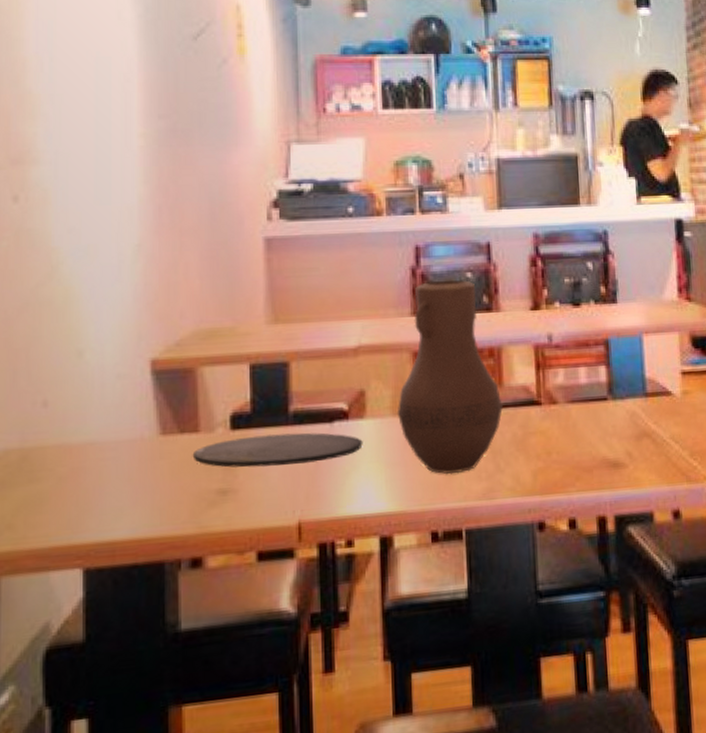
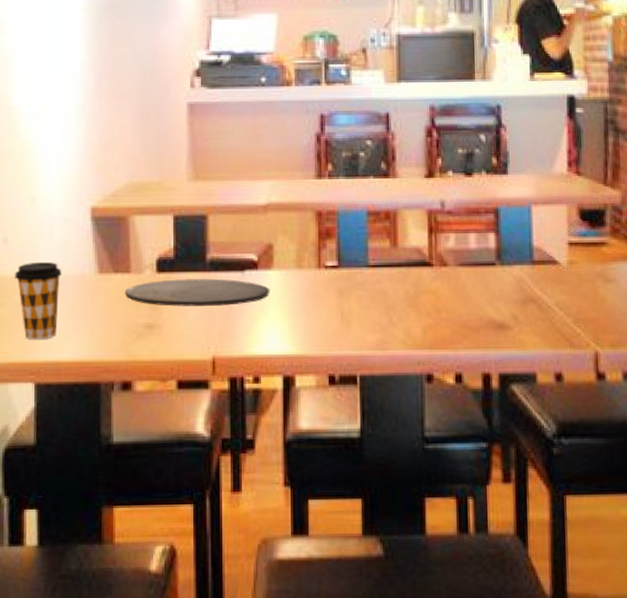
coffee cup: none [56,425,116,518] -> present [14,261,62,340]
vase: present [397,280,503,475] -> none [300,146,397,325]

